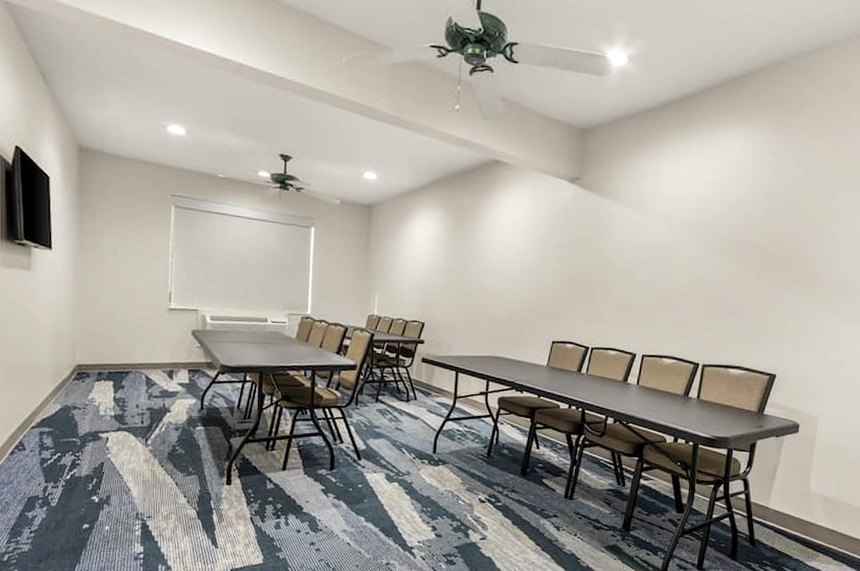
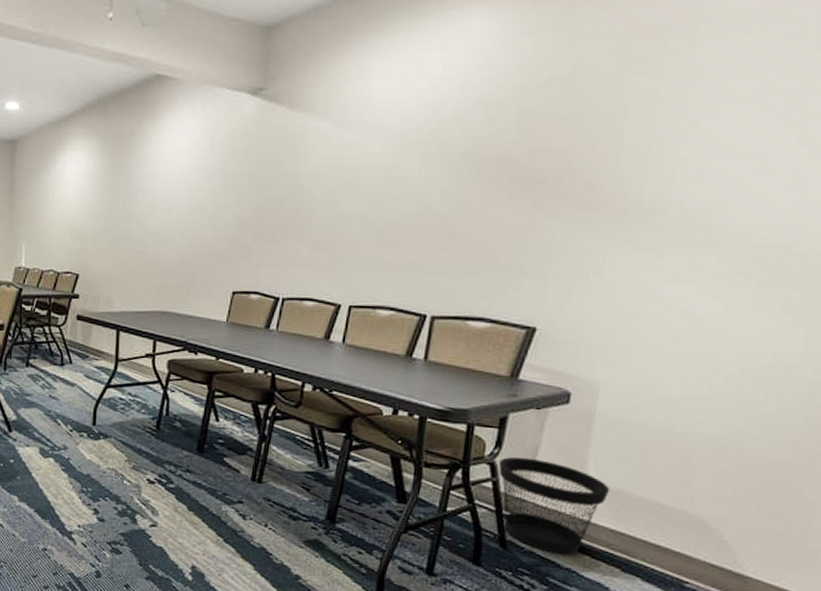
wastebasket: none [749,474,825,549] -> present [498,456,609,555]

